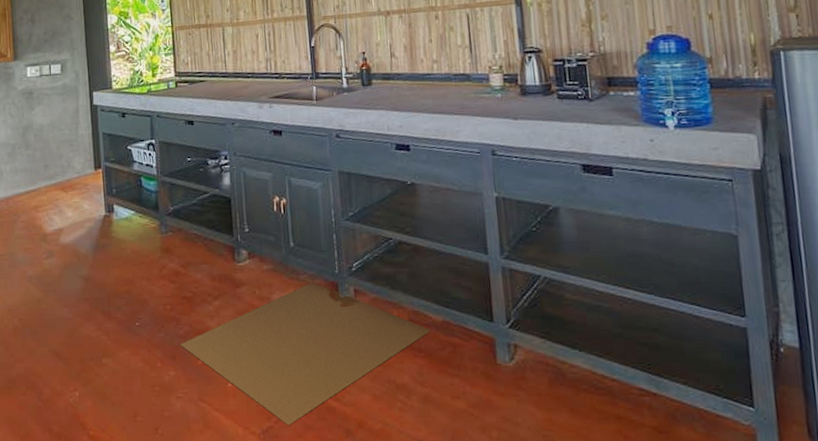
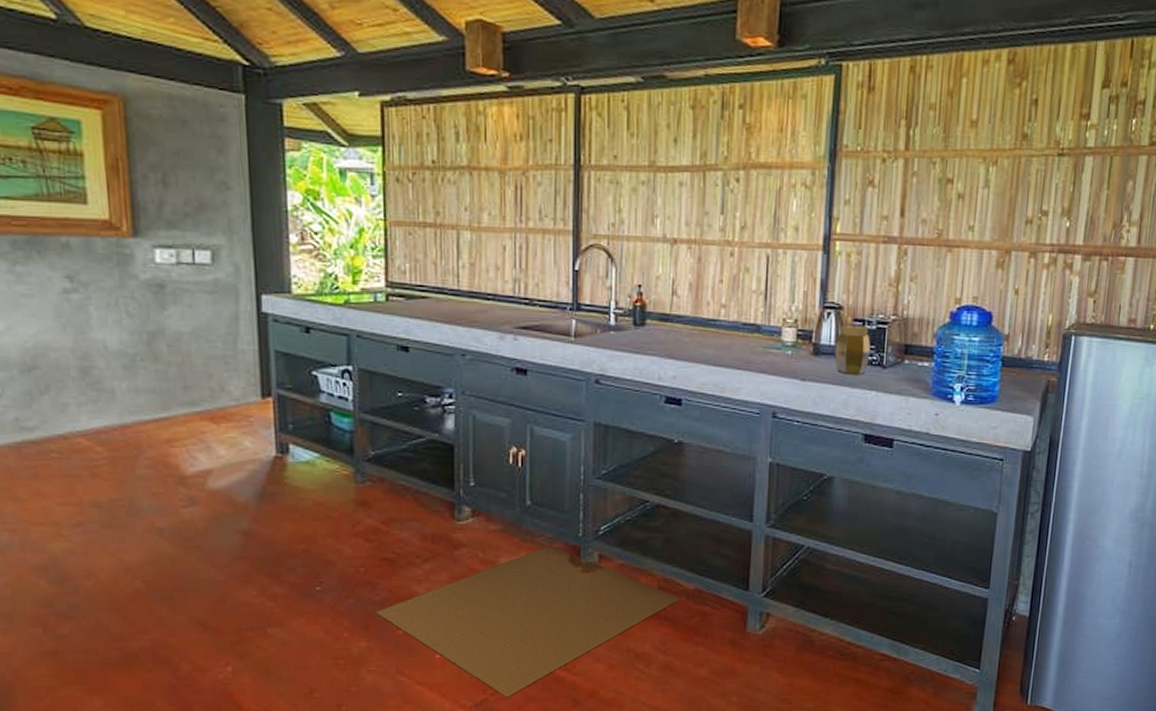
jar: none [540,64,575,111] -> present [834,325,871,376]

